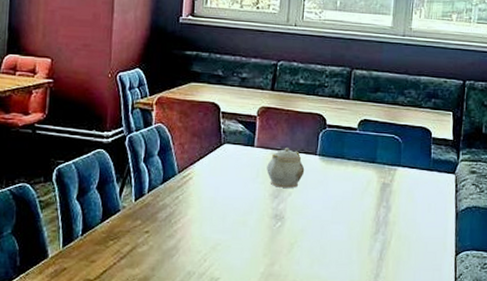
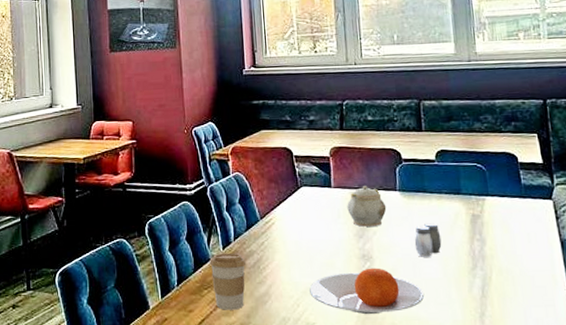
coffee cup: none [119,204,158,262] -> present [209,253,247,310]
plate: none [218,227,328,271] -> present [309,267,425,314]
salt and pepper shaker: none [326,188,351,220] -> present [414,223,442,257]

